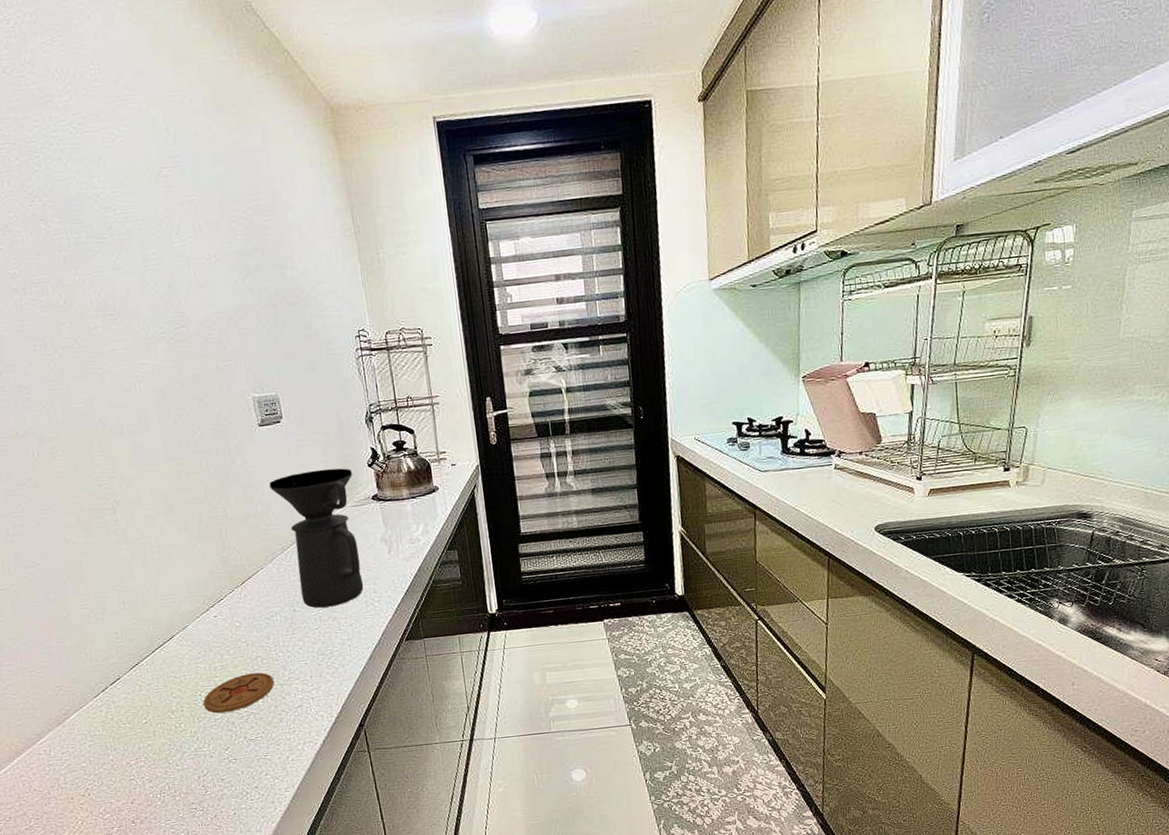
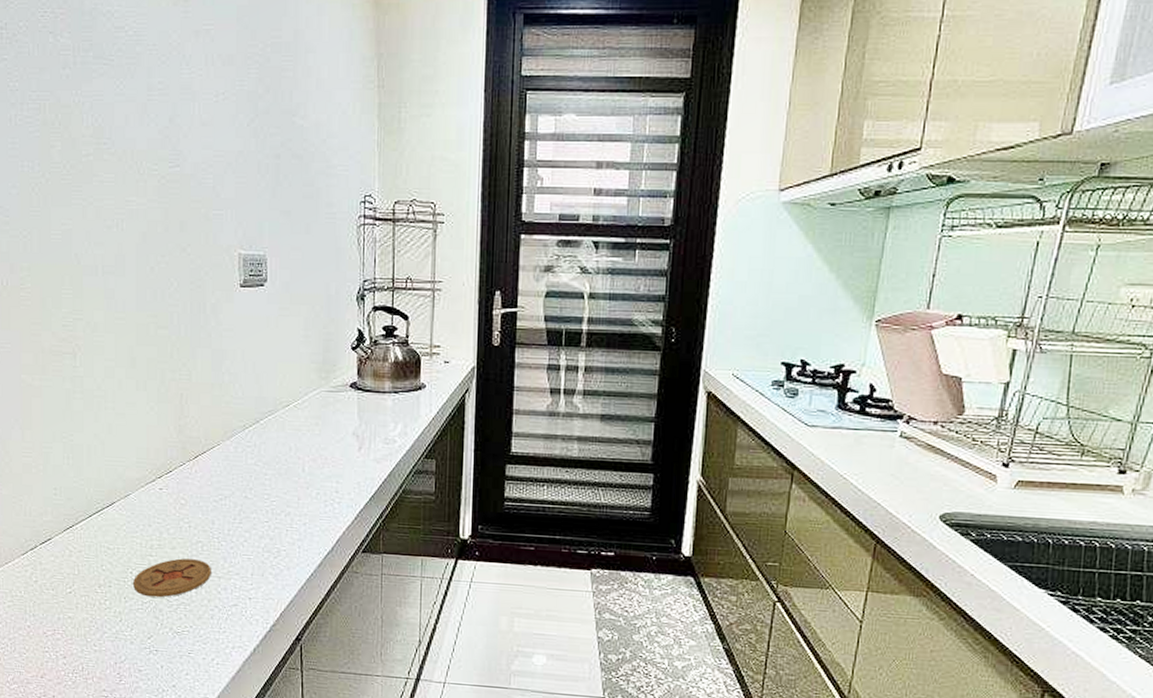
coffee maker: present [269,468,364,608] -> none [240,344,334,500]

